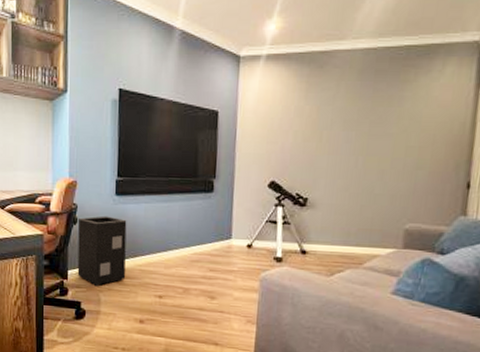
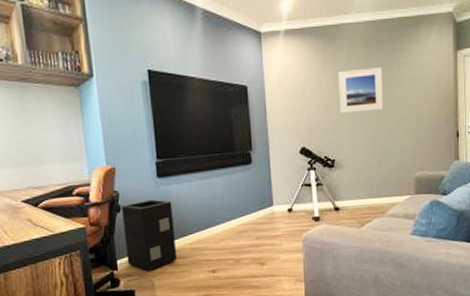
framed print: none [320,100,378,149] -> present [338,67,384,114]

